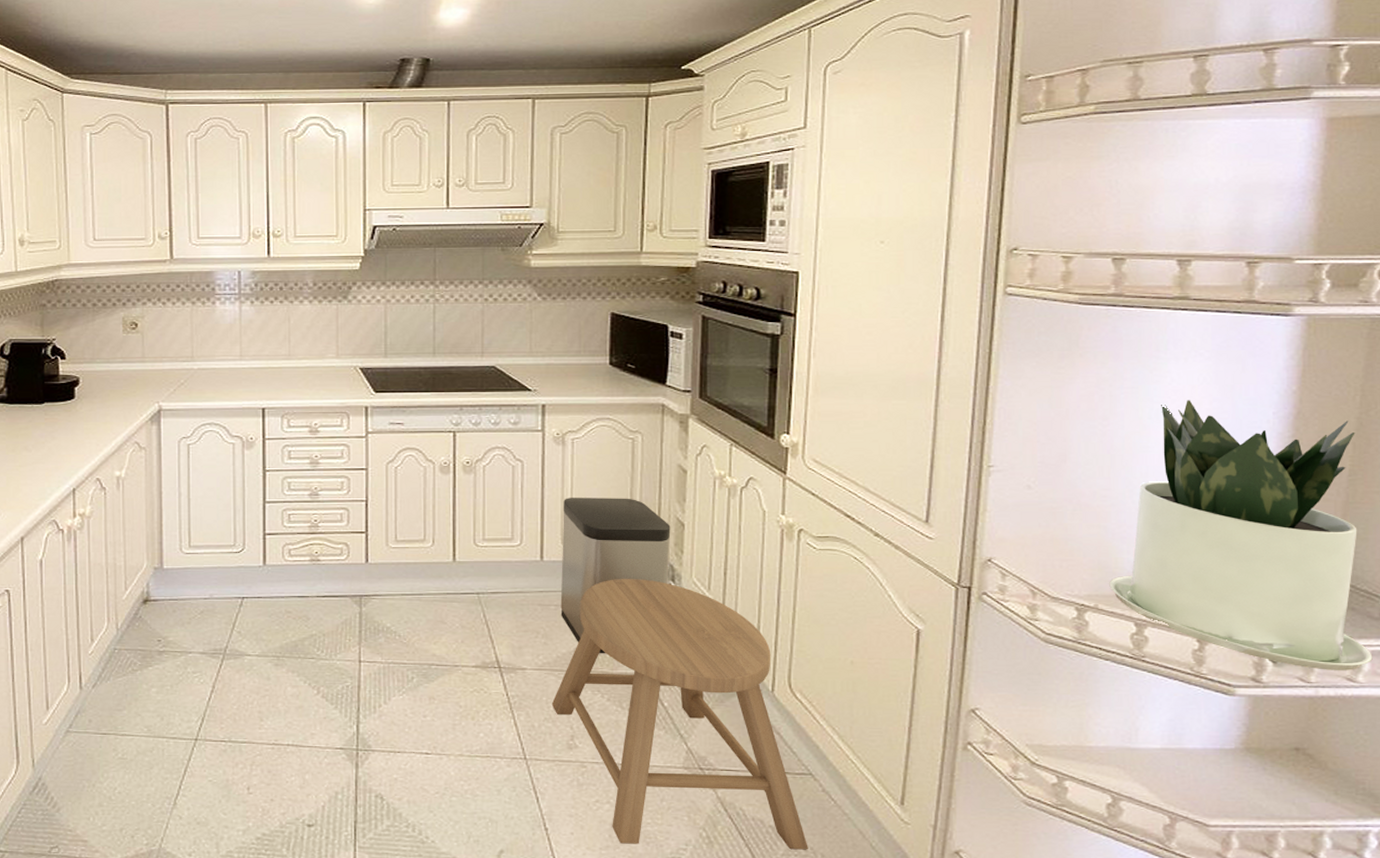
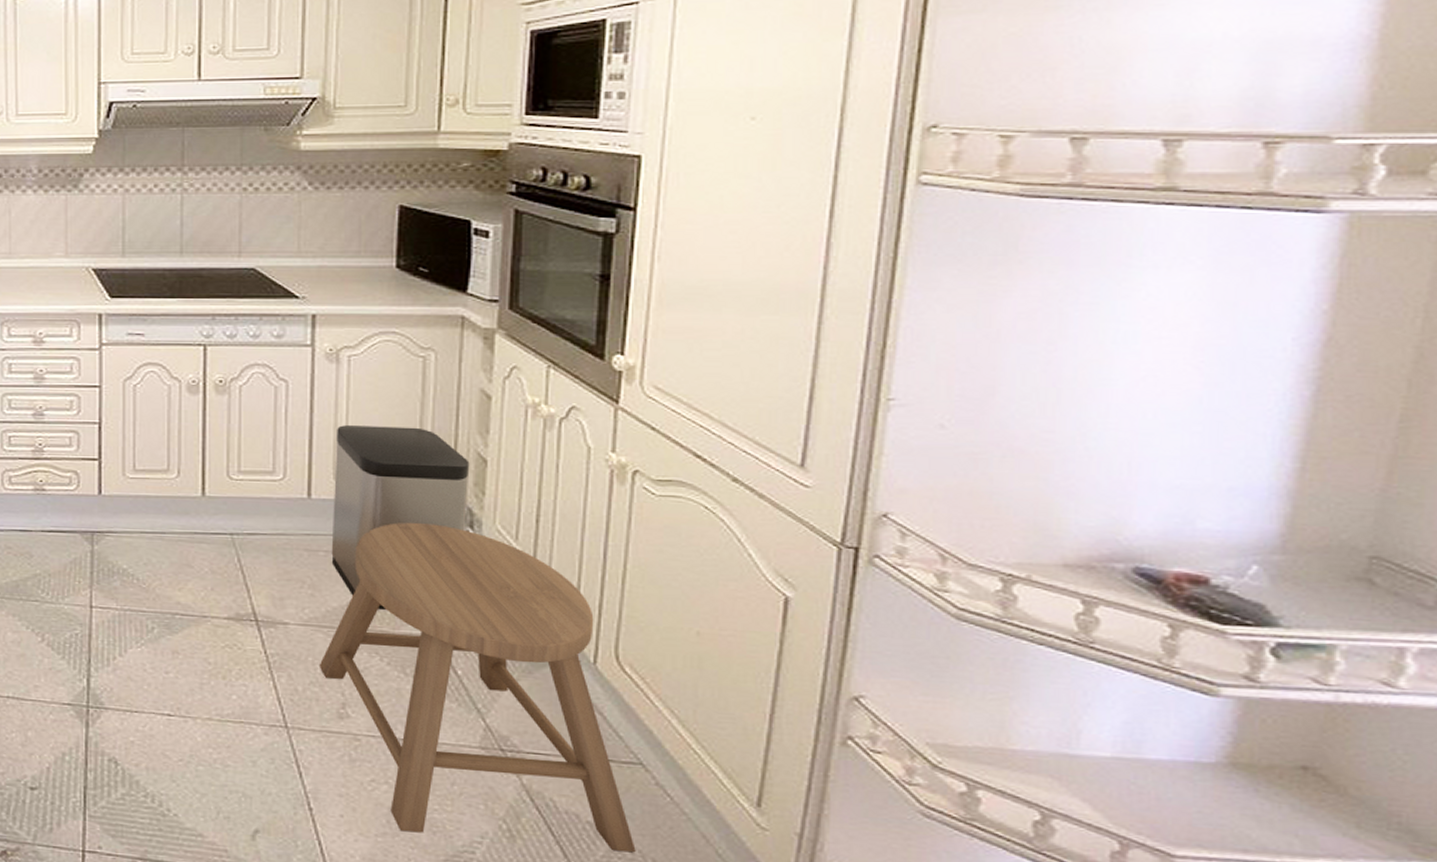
planter: present [1109,400,1373,671] -> none [1048,320,1422,672]

